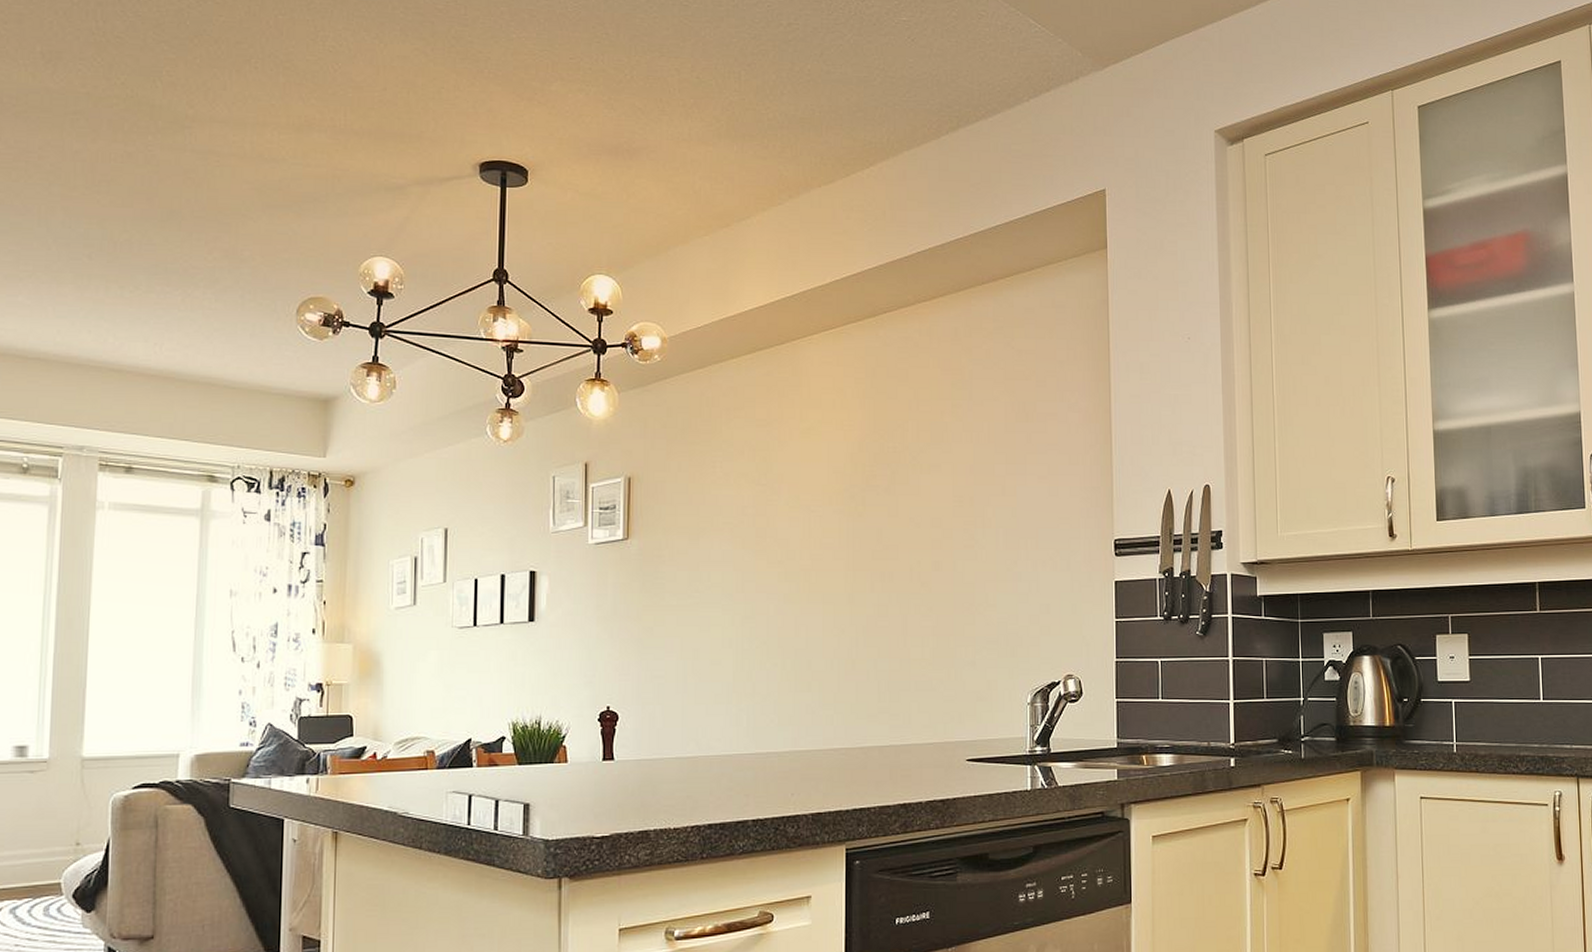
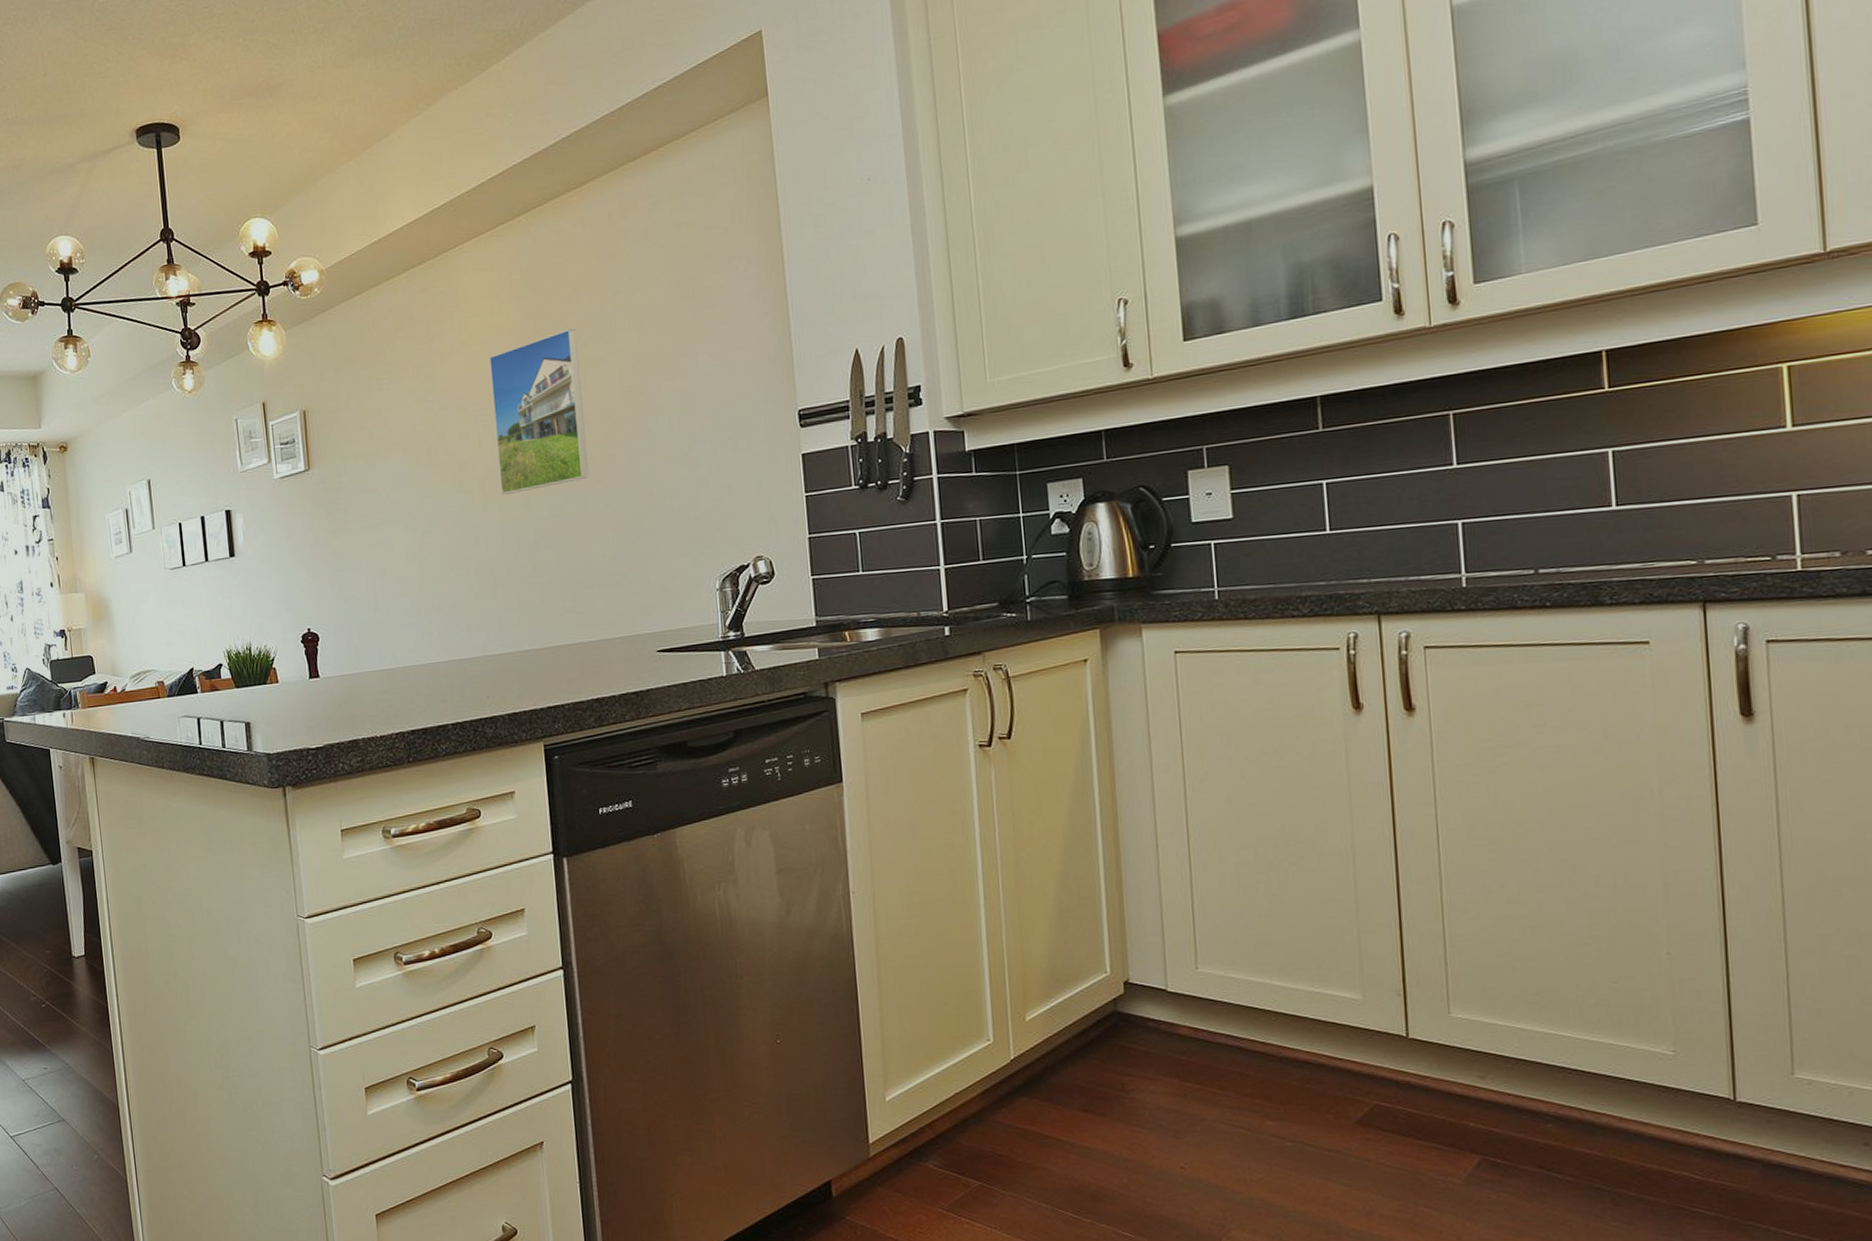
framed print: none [826,433,915,588] -> present [489,328,590,495]

